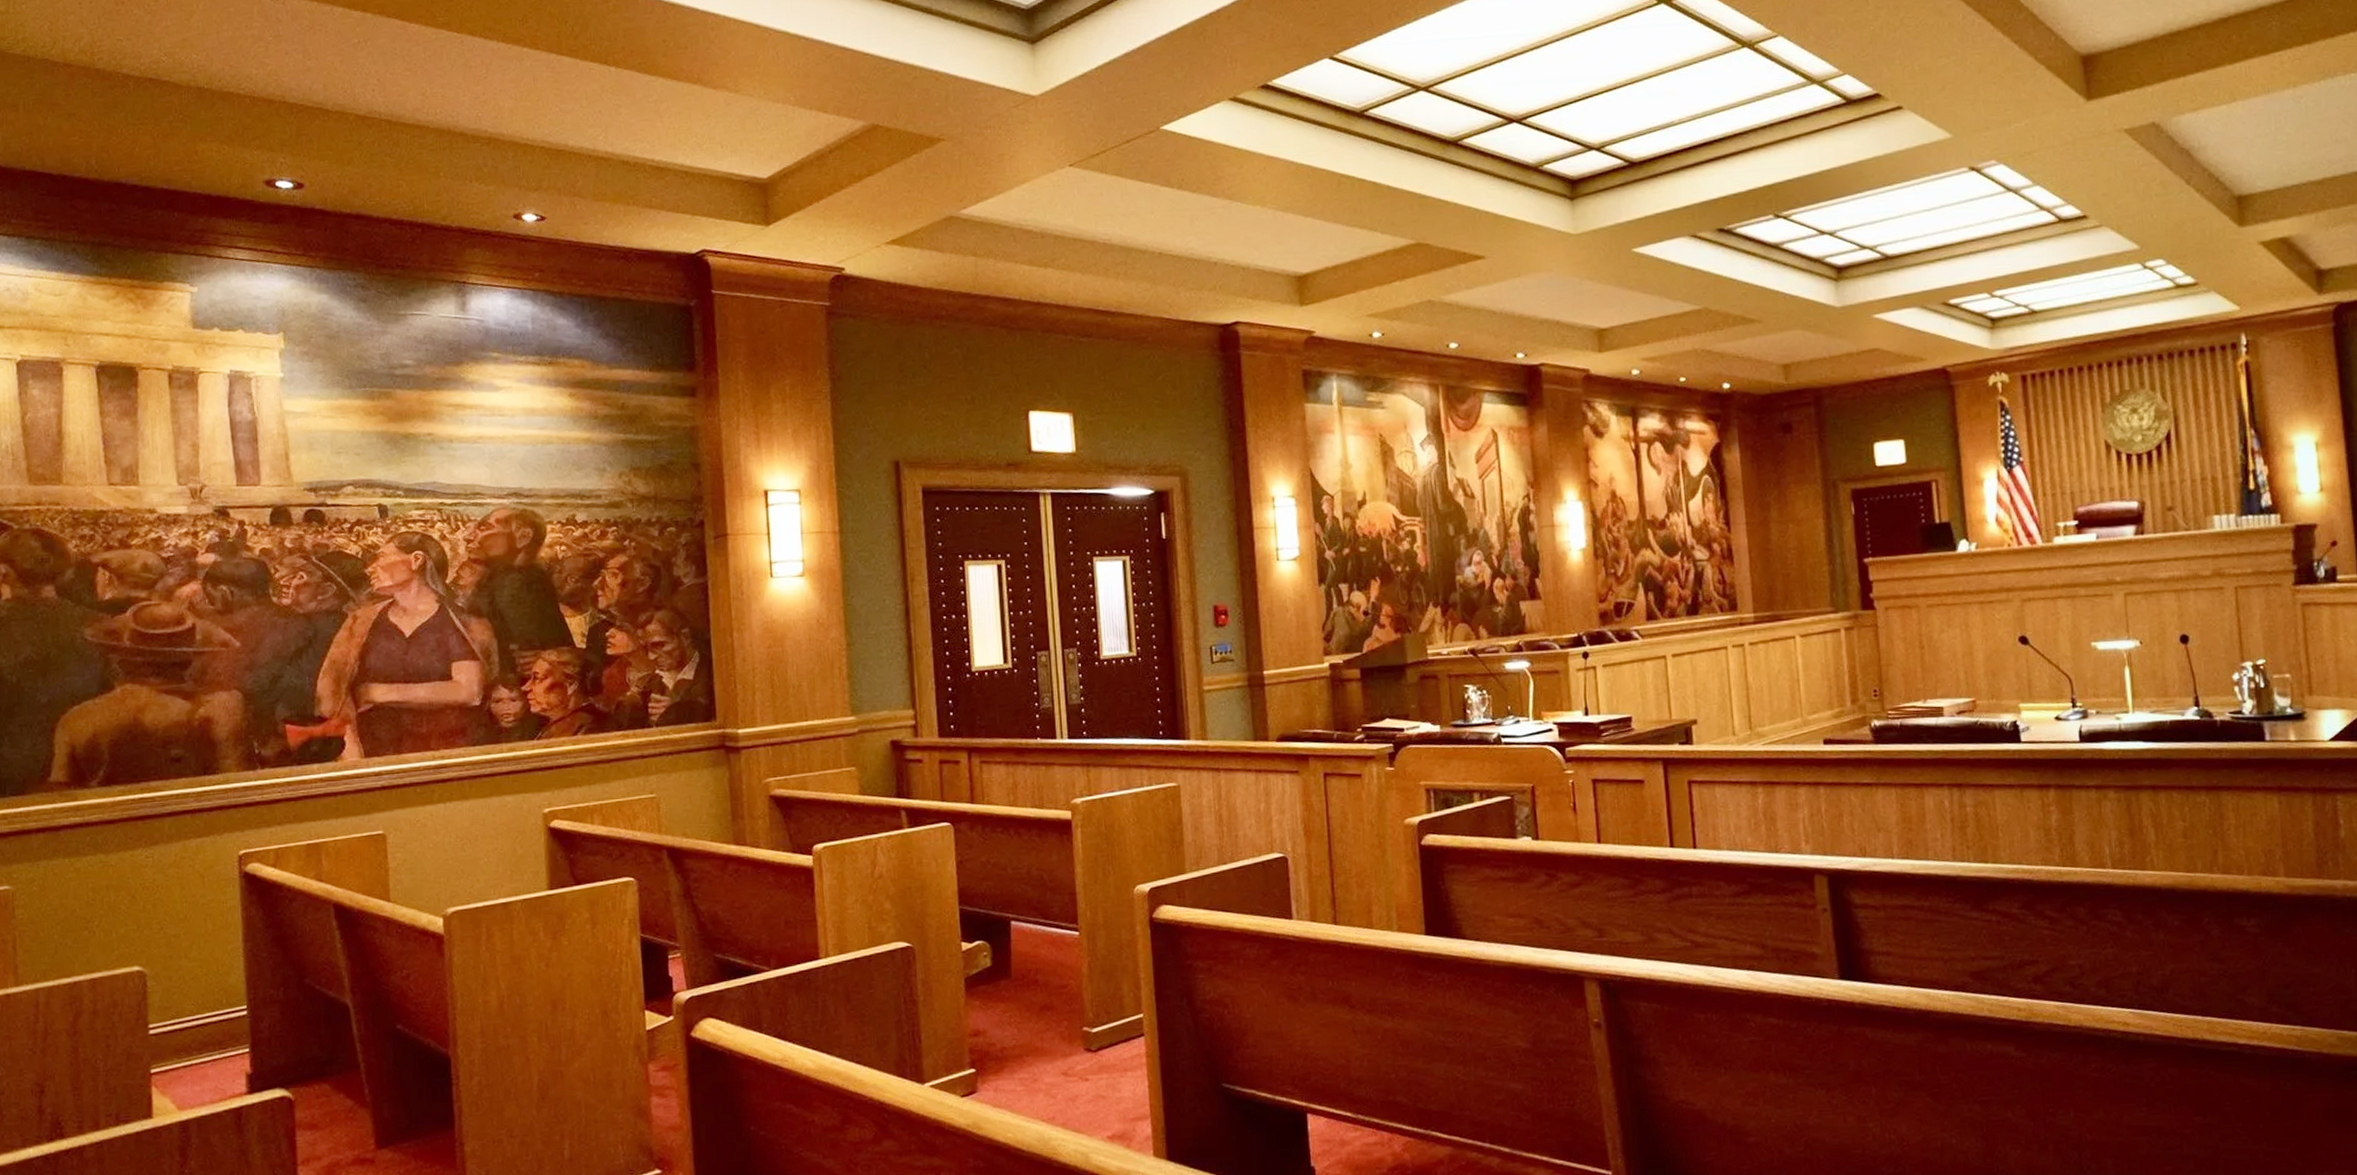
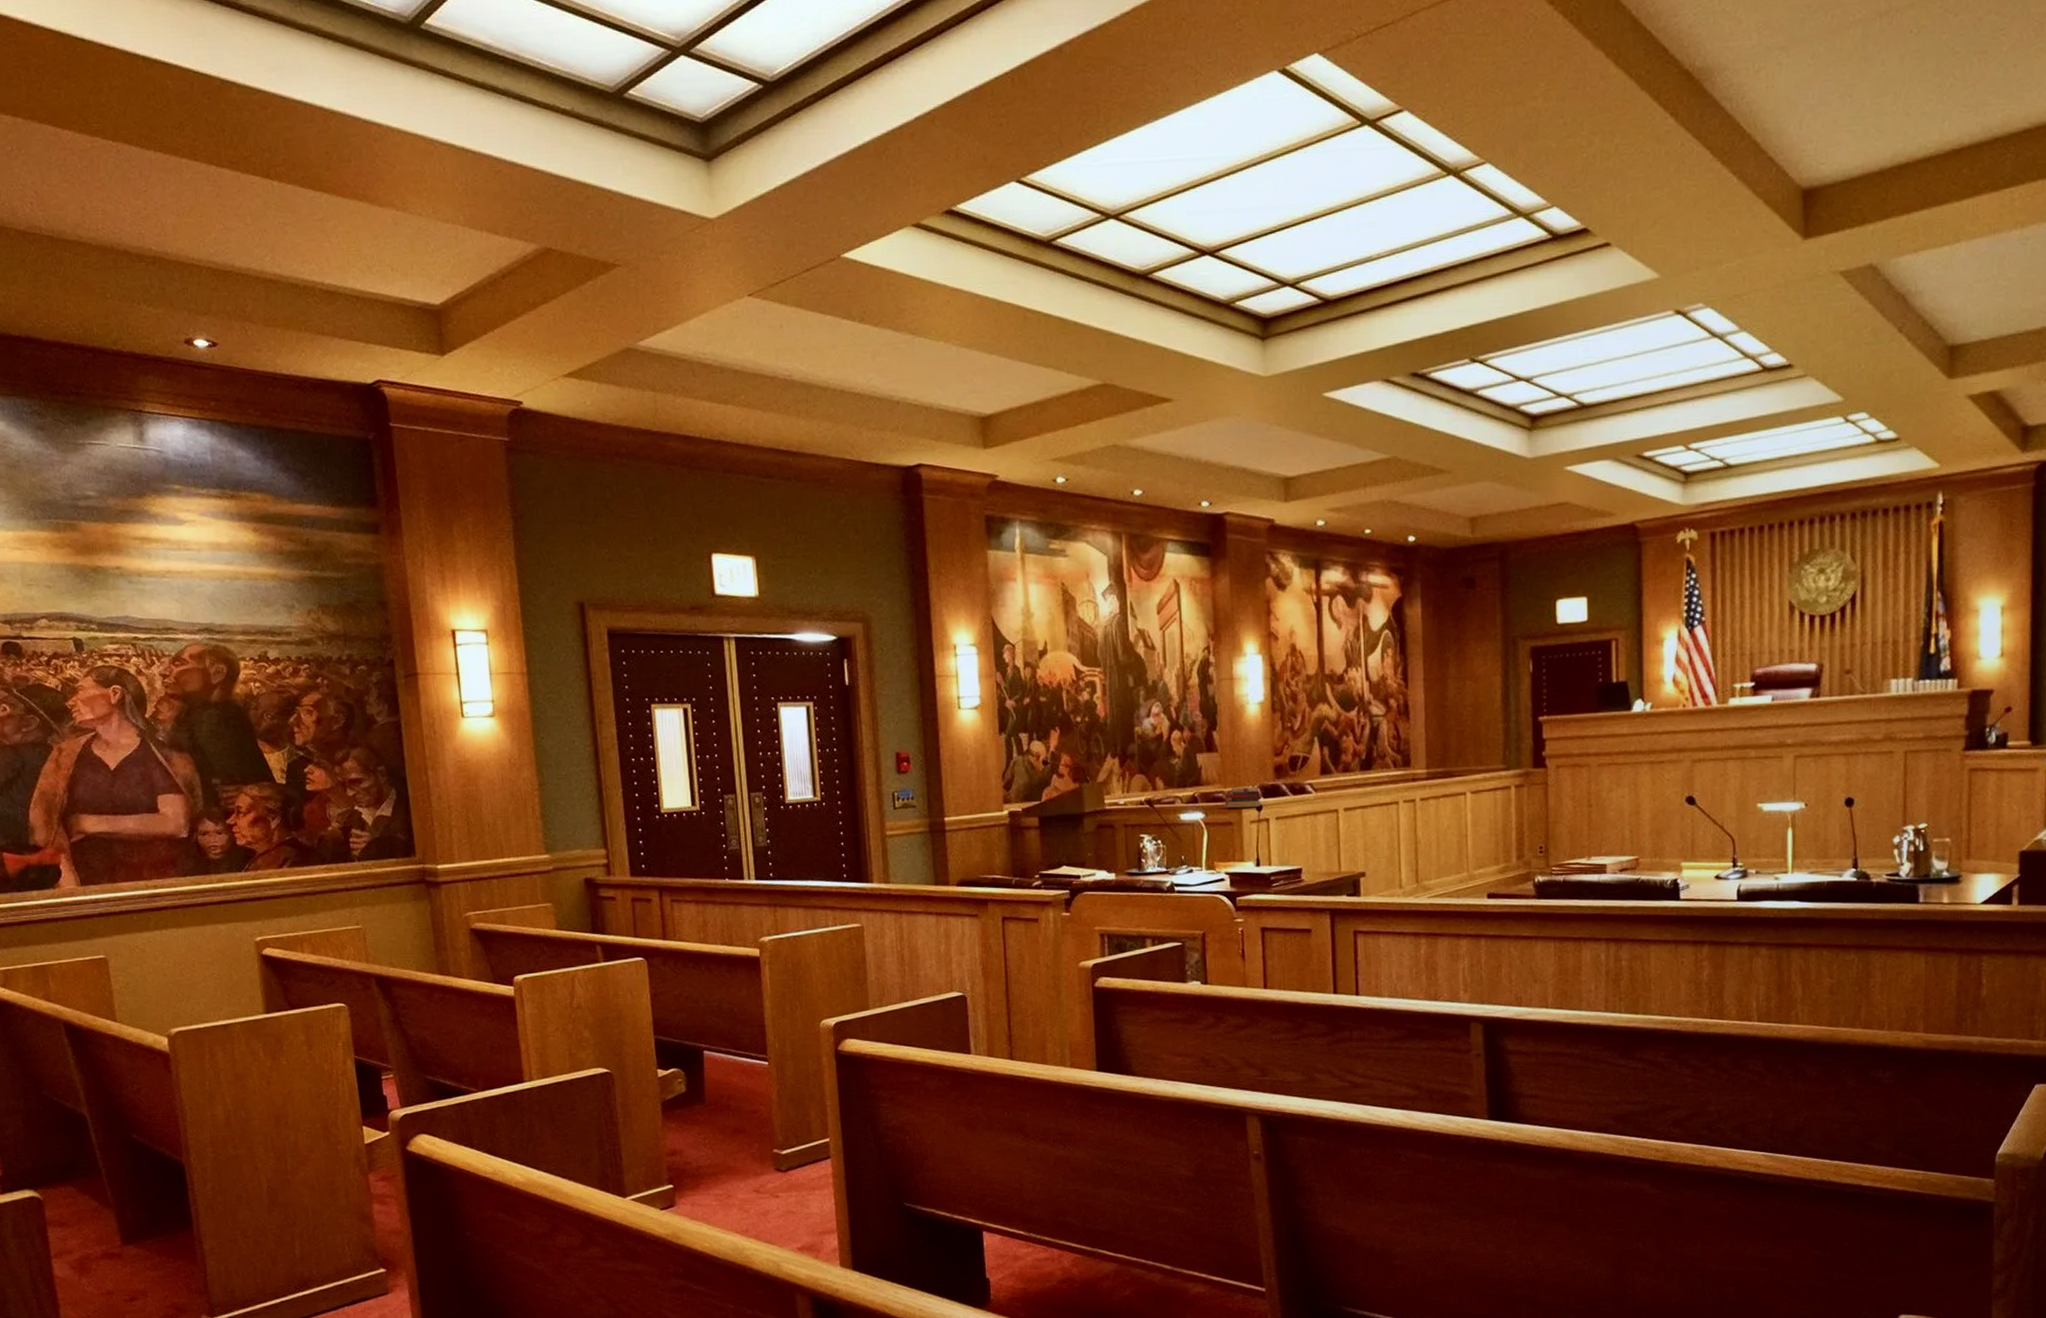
books: none [1546,633,1588,657] -> present [1221,786,1261,809]

